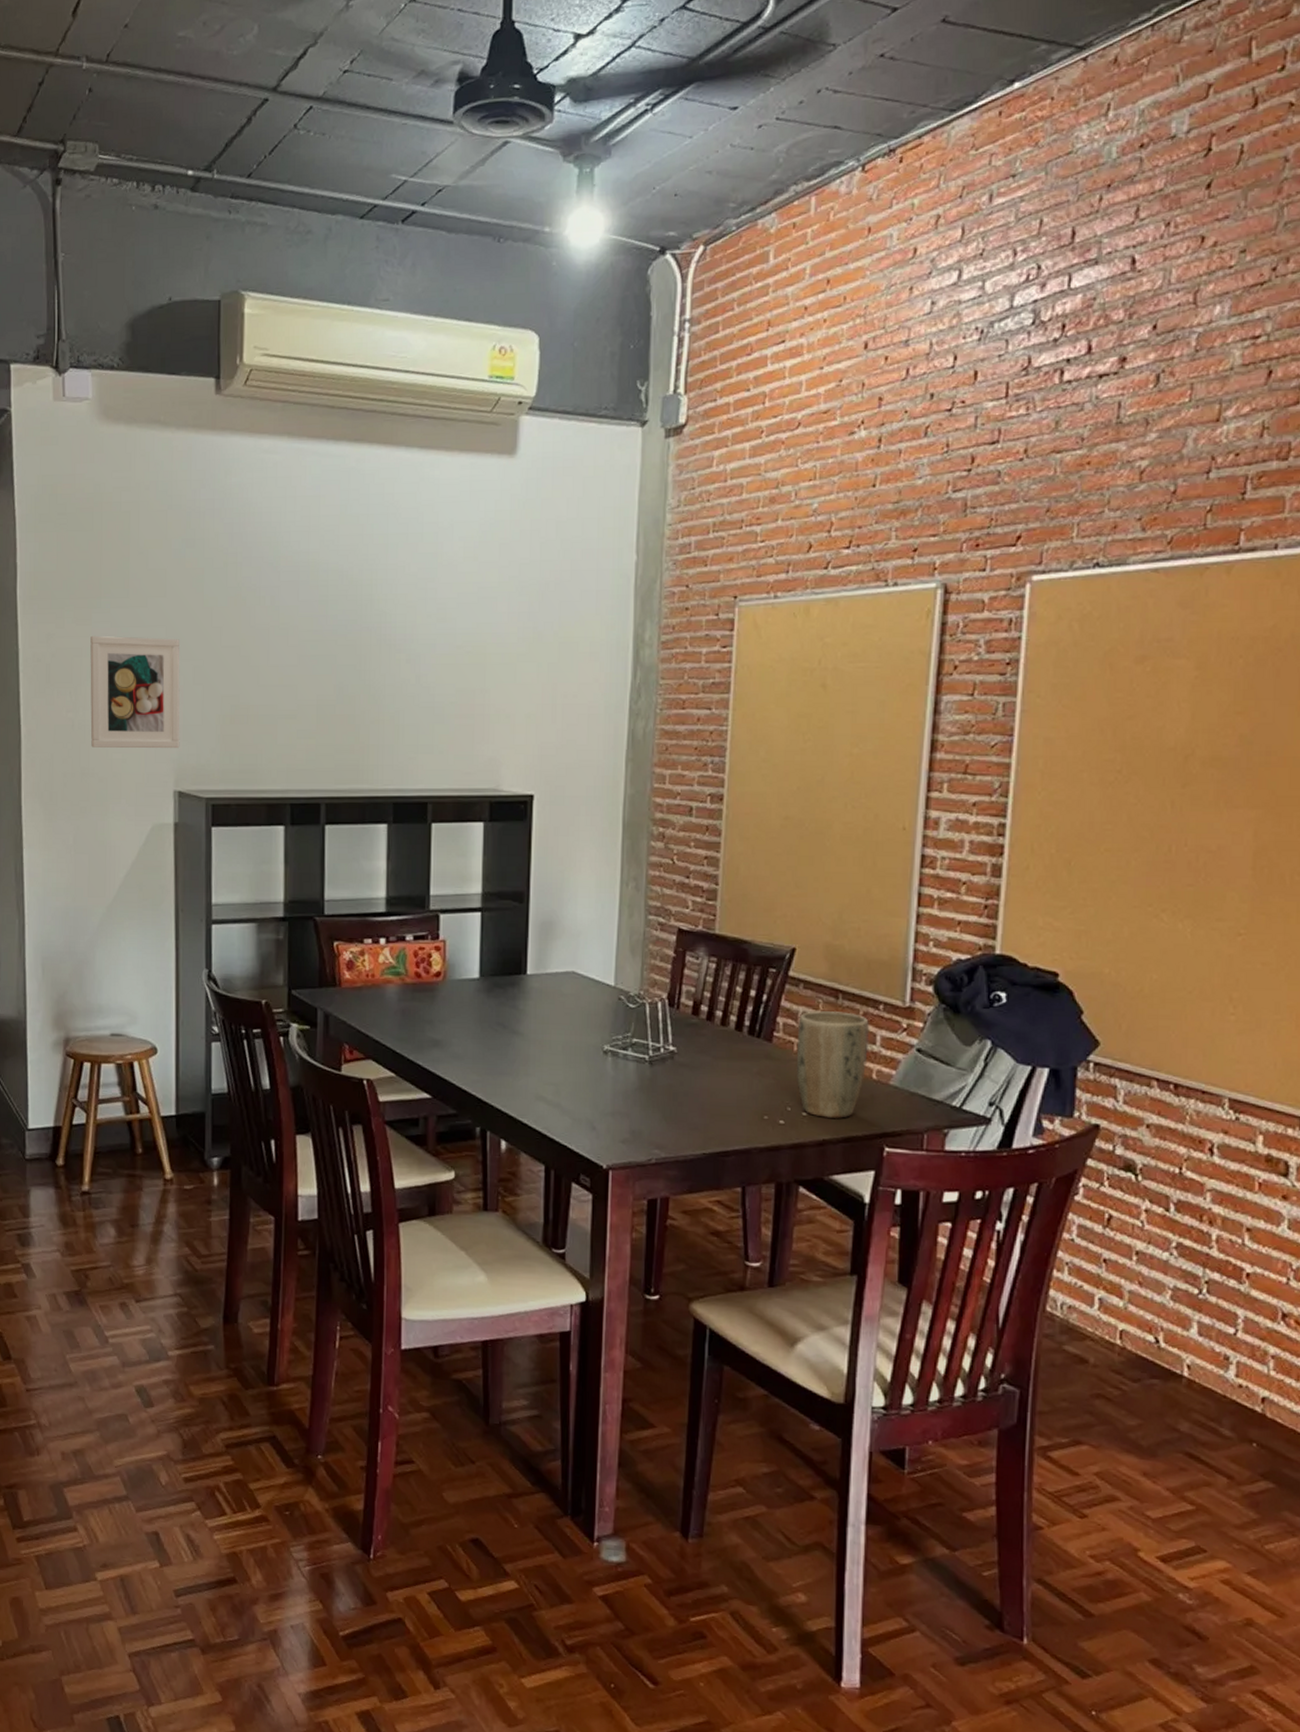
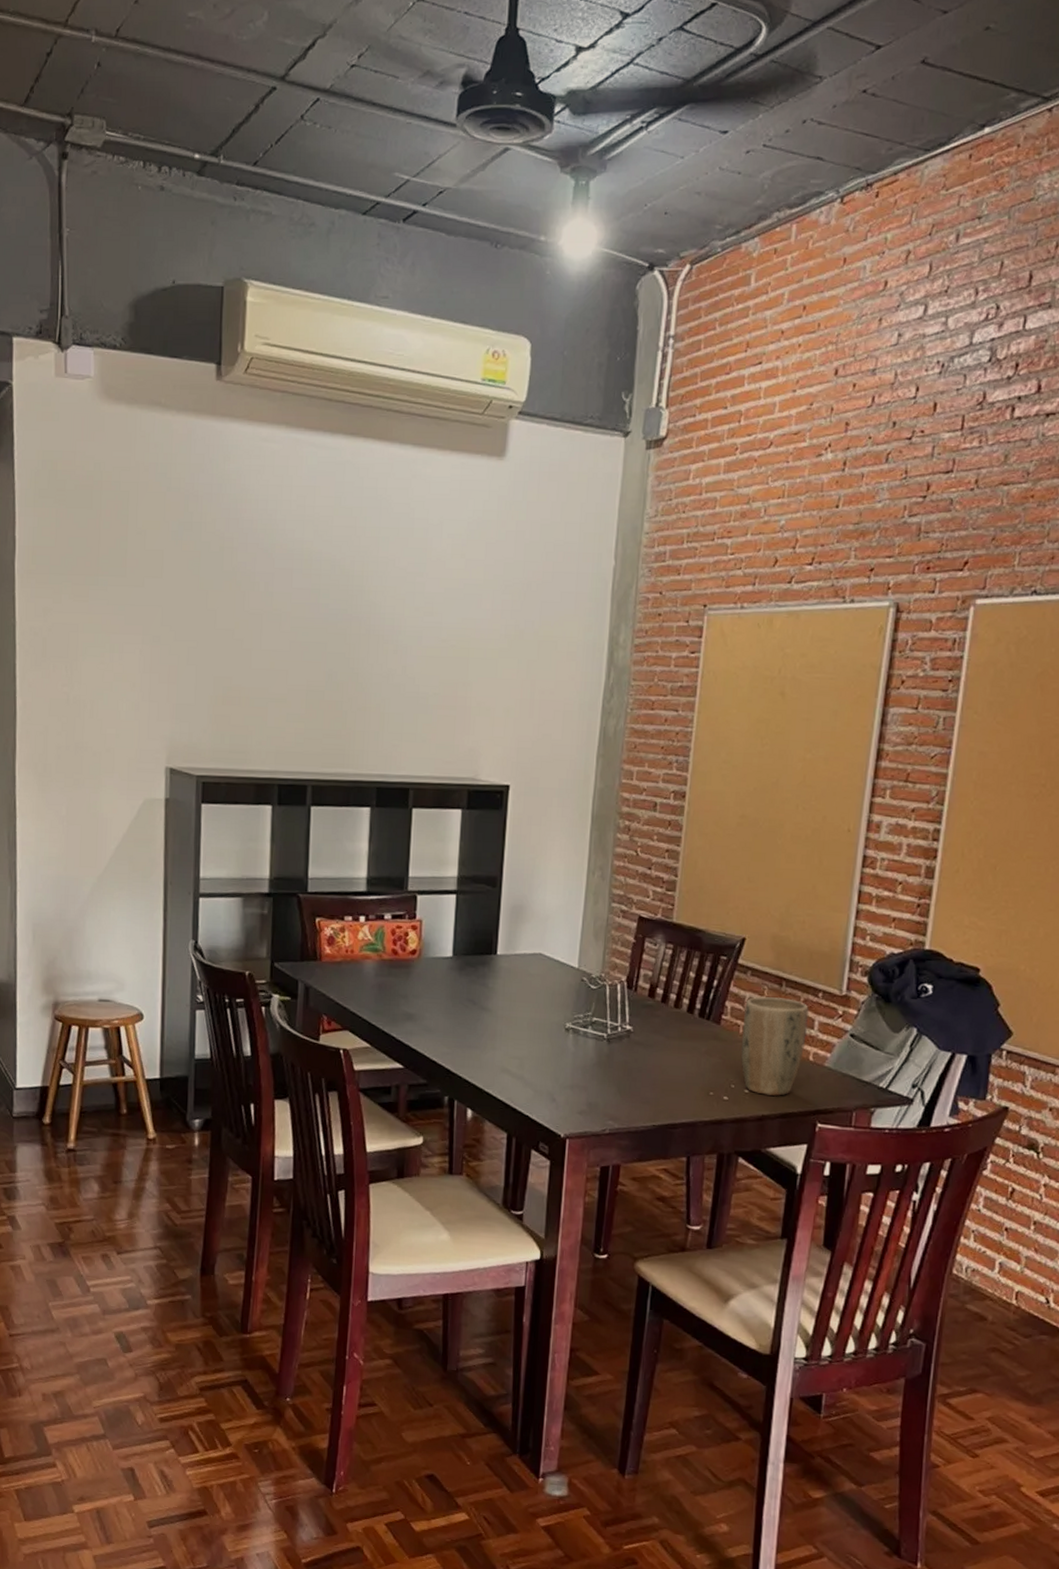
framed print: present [90,635,180,749] -> none [85,612,175,727]

